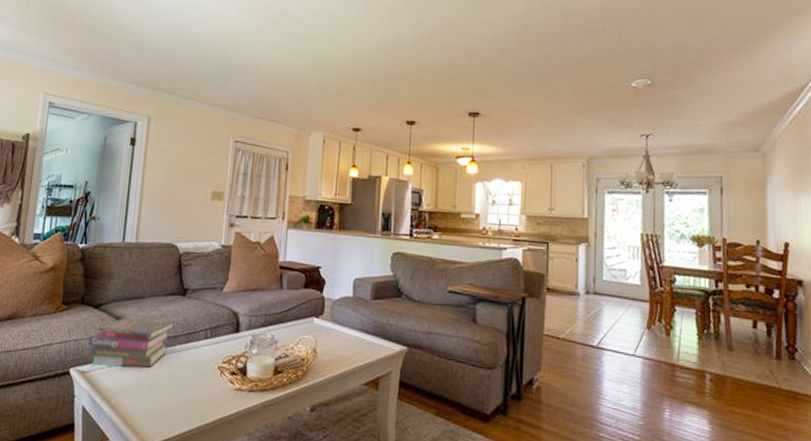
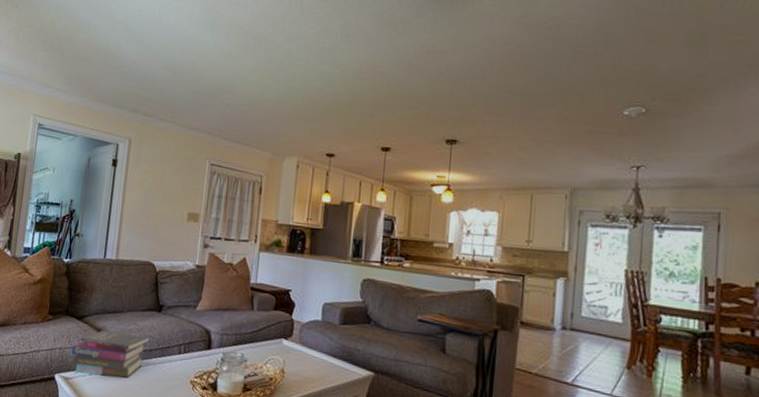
flower bouquet: present [689,234,719,267] -> none [679,273,713,308]

